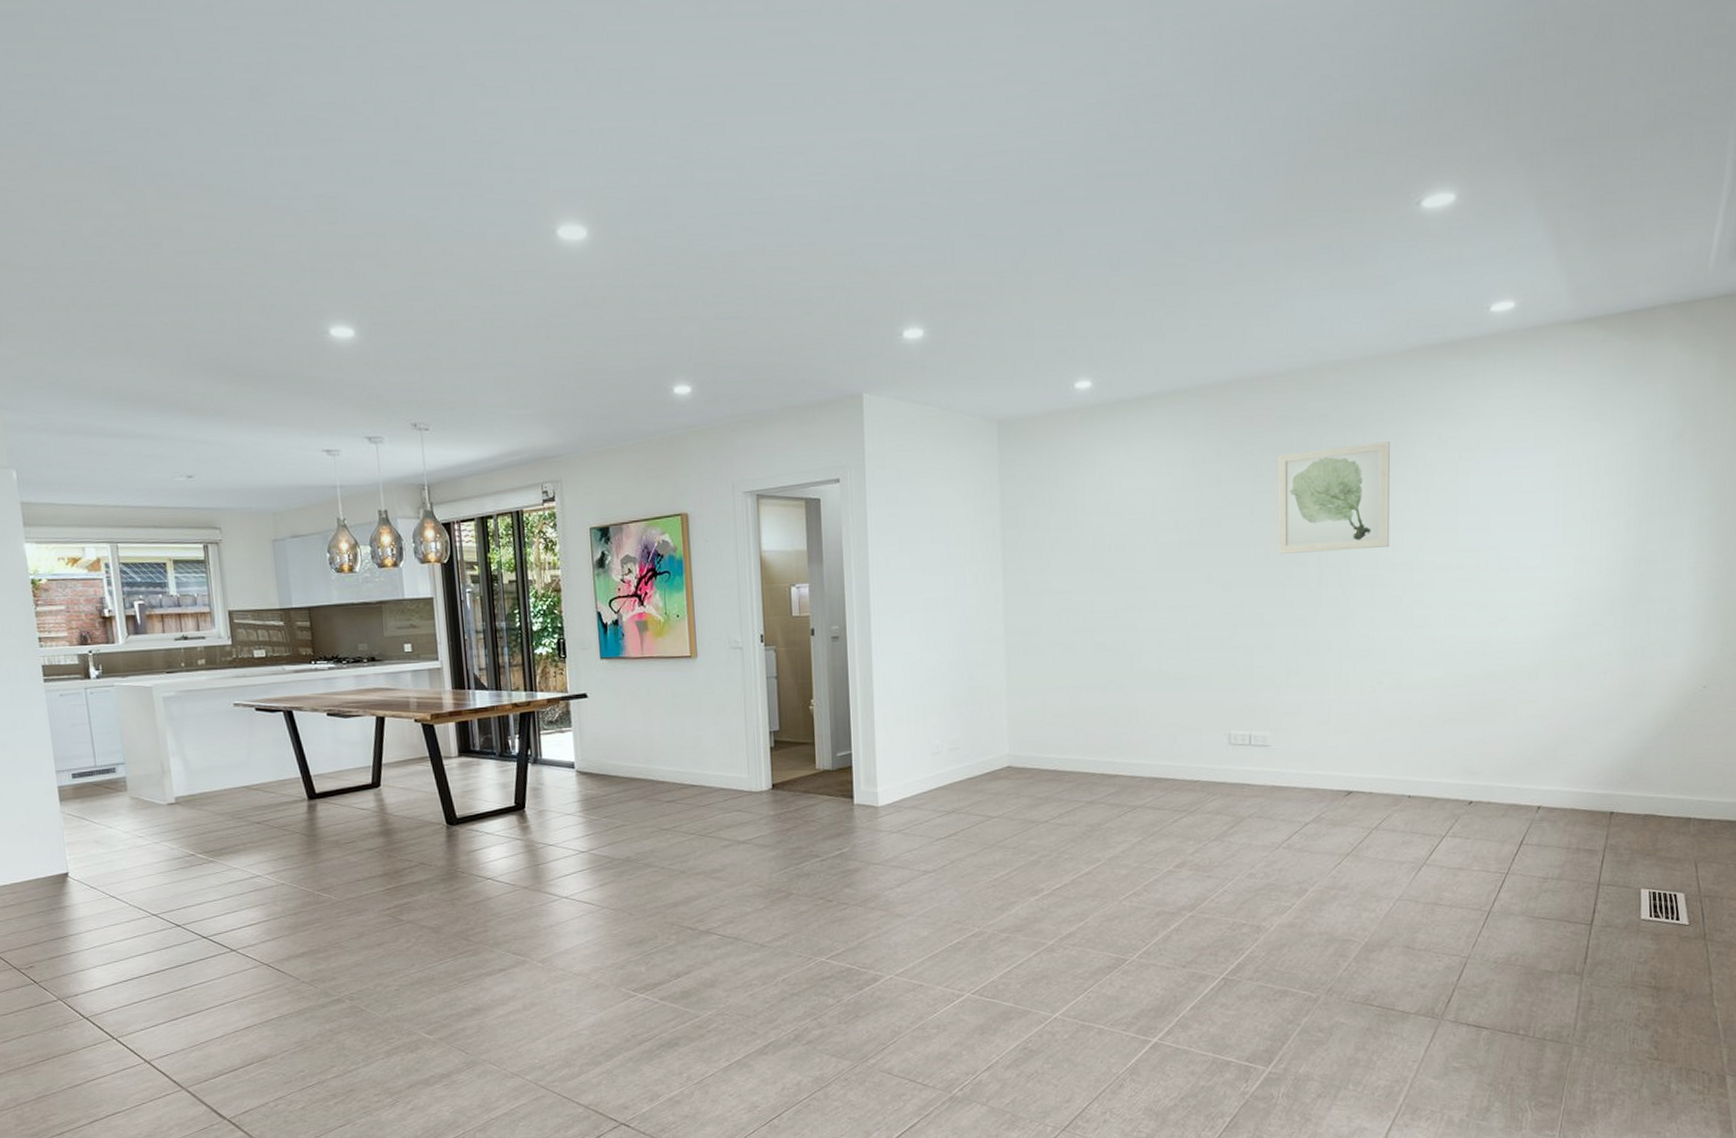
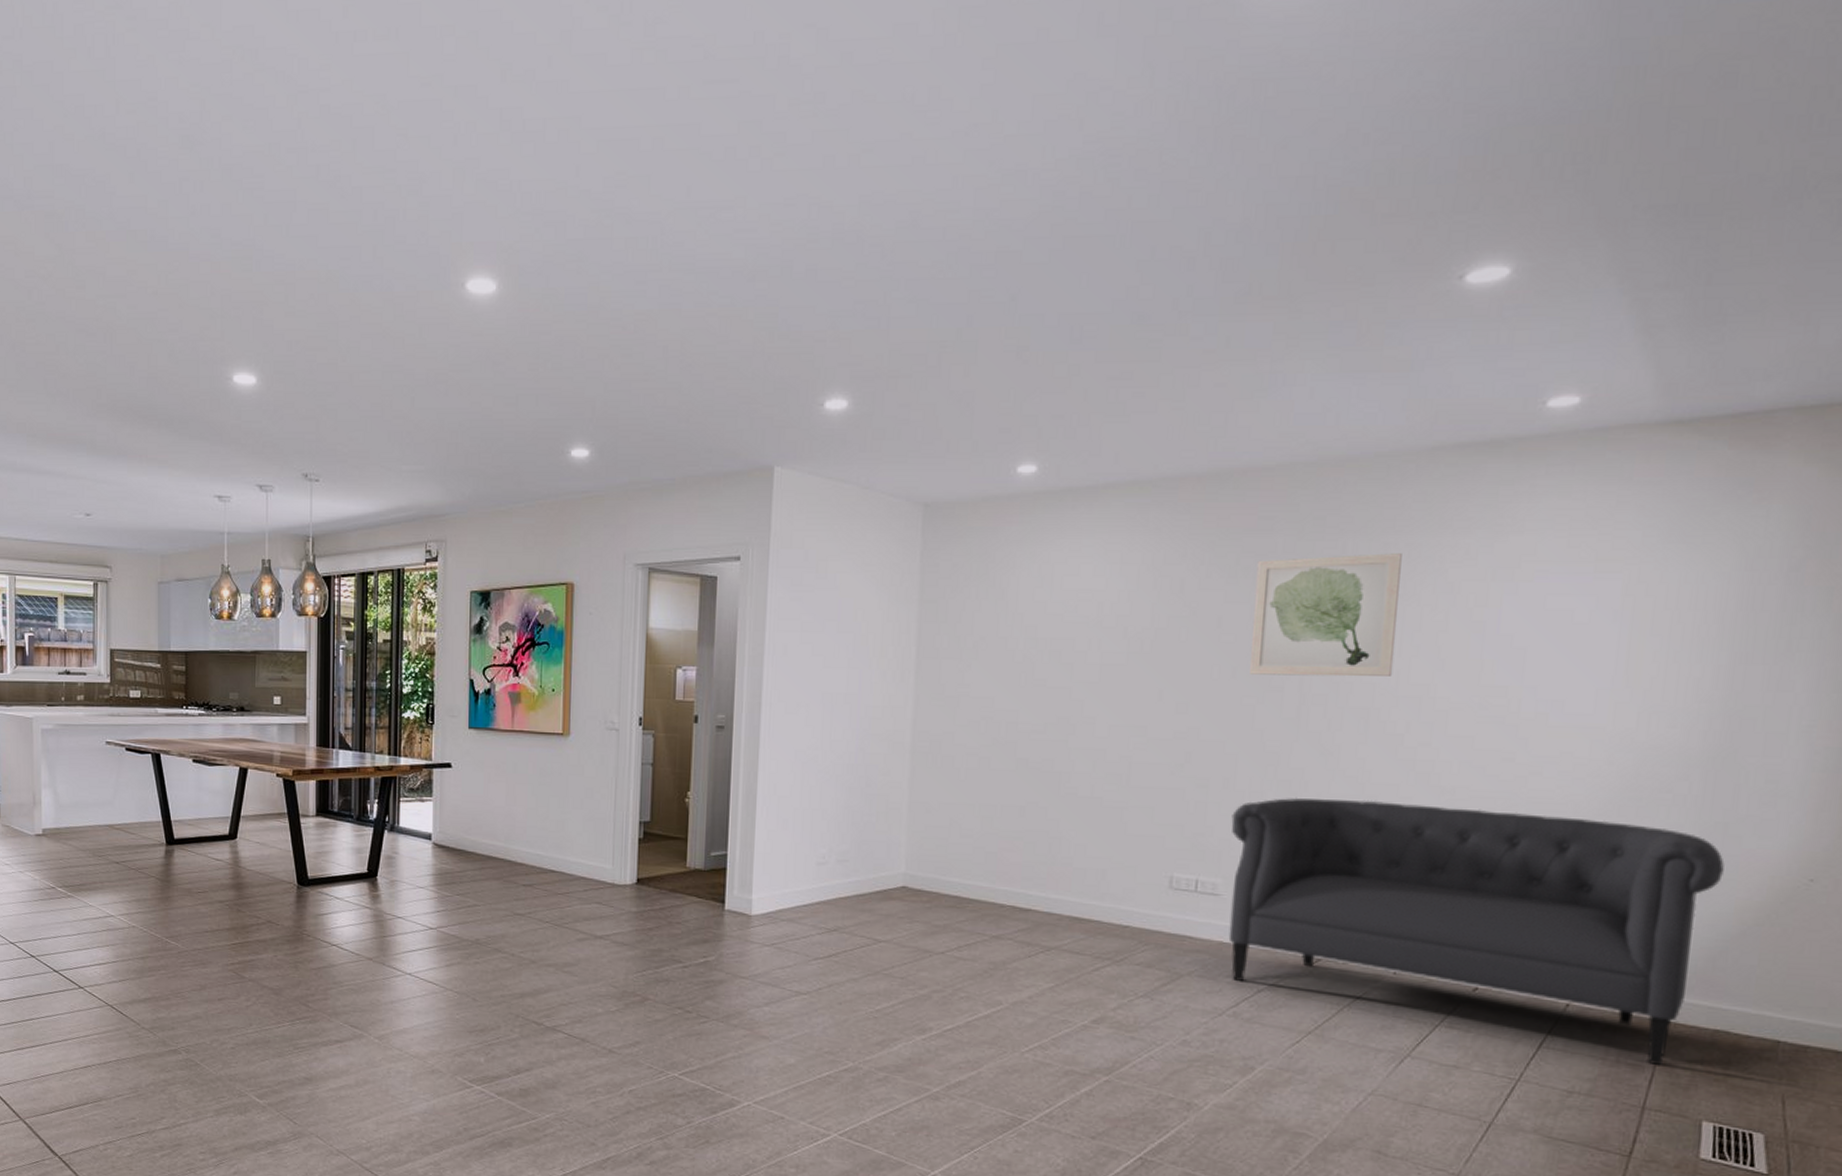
sofa: none [1274,652,1643,849] -> present [1228,797,1725,1066]

